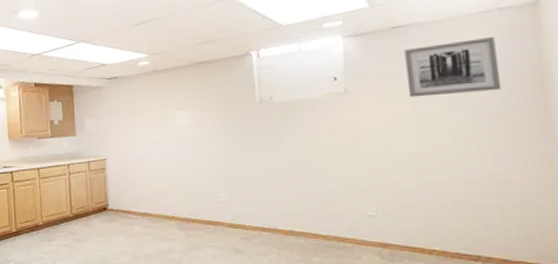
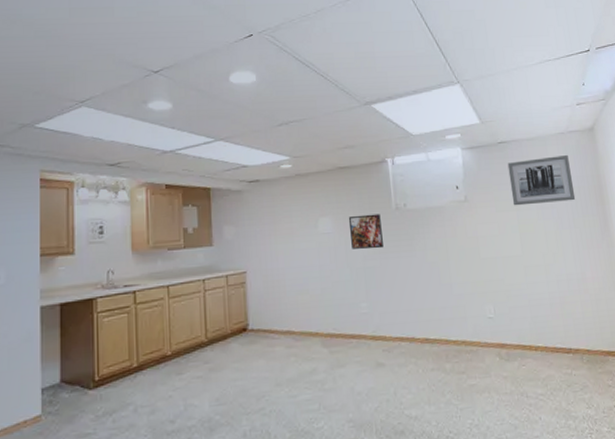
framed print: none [207,107,245,142] -> present [348,213,383,249]

